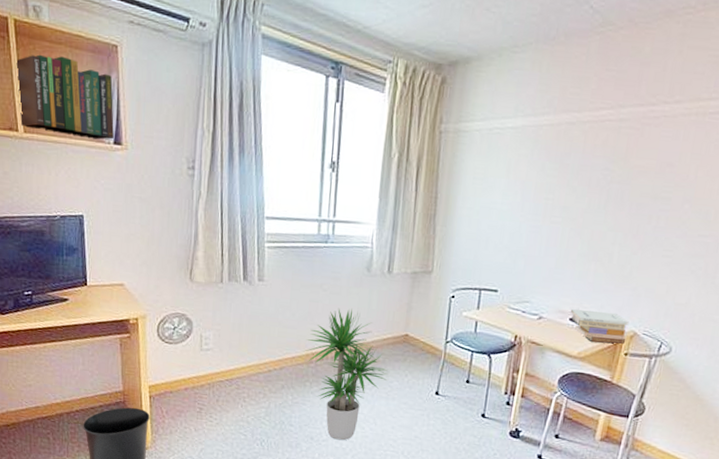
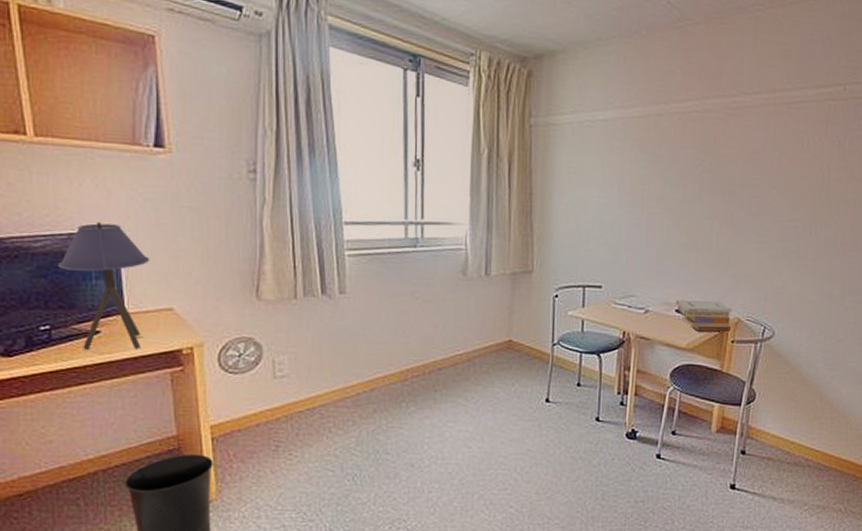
books: present [16,54,115,140] -> none [21,45,155,142]
table lamp: none [39,207,108,317] -> present [58,222,150,350]
potted plant: present [306,307,388,441] -> none [400,317,493,464]

